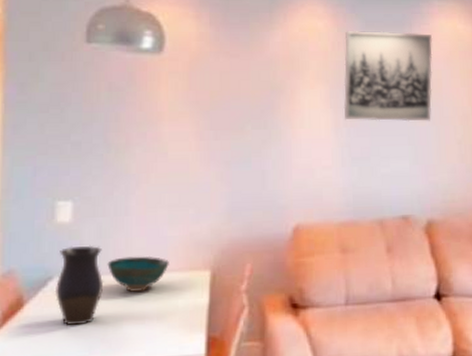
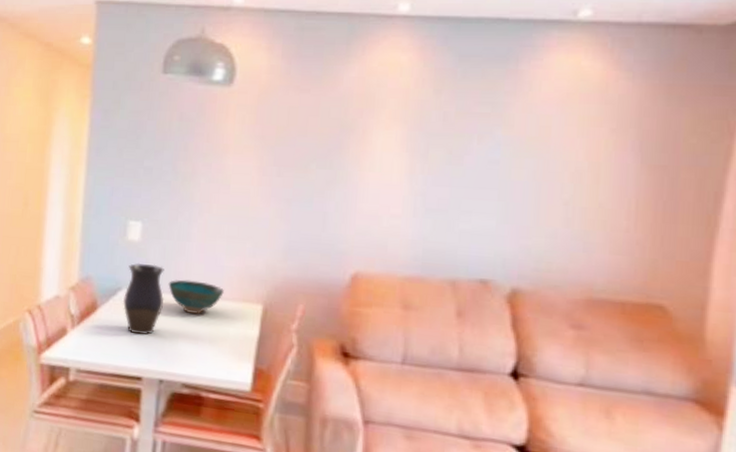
wall art: present [343,30,433,122] -> none [421,65,545,175]

